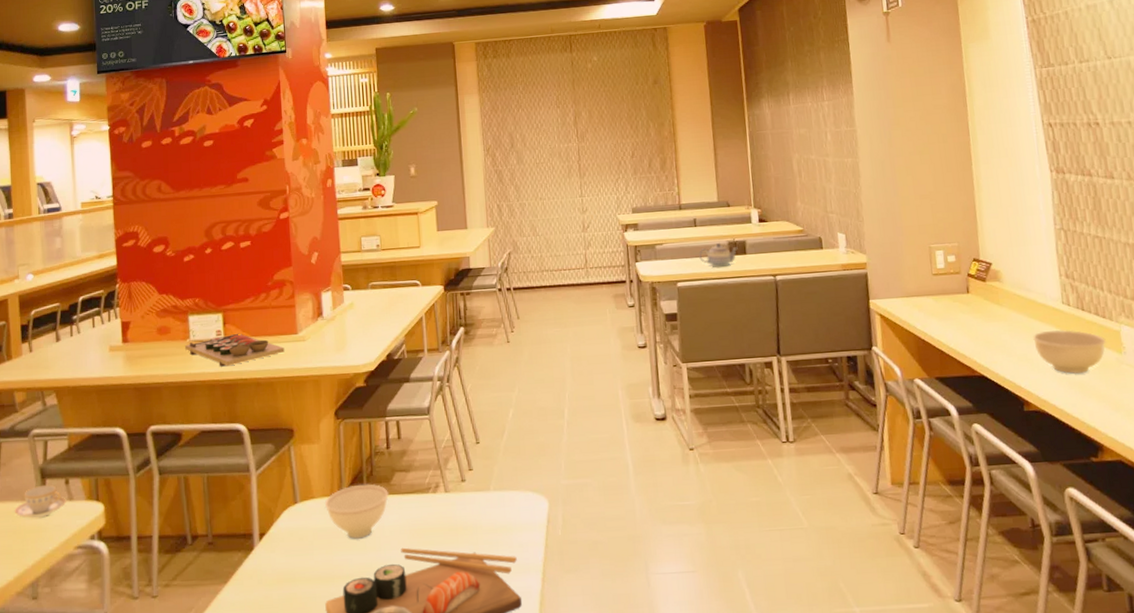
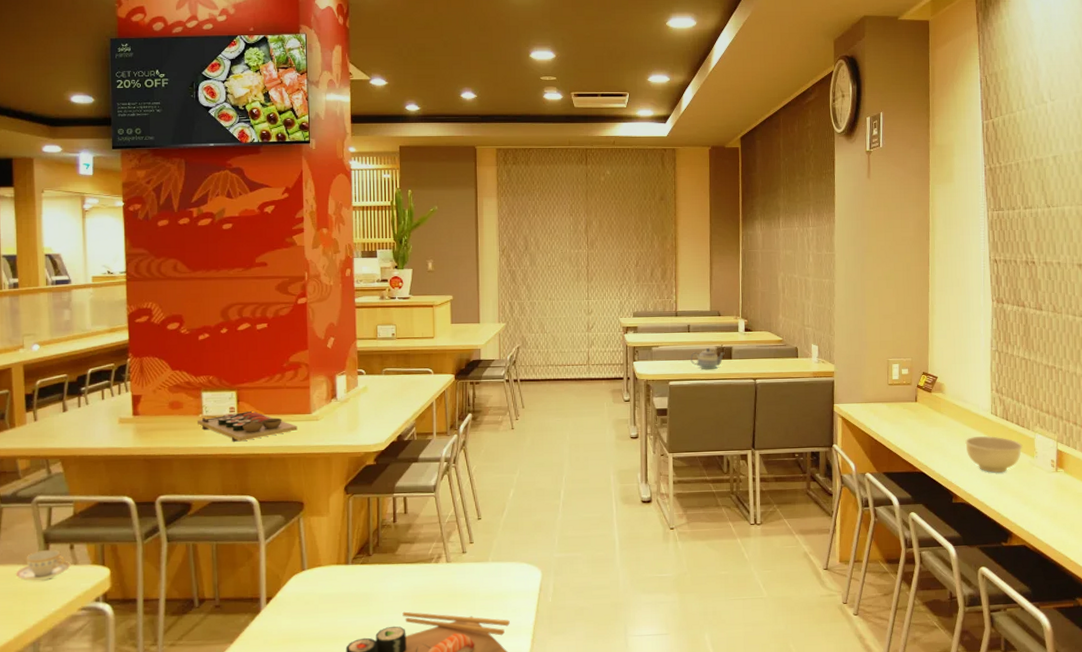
bowl: present [325,484,390,539] -> none [332,554,394,604]

